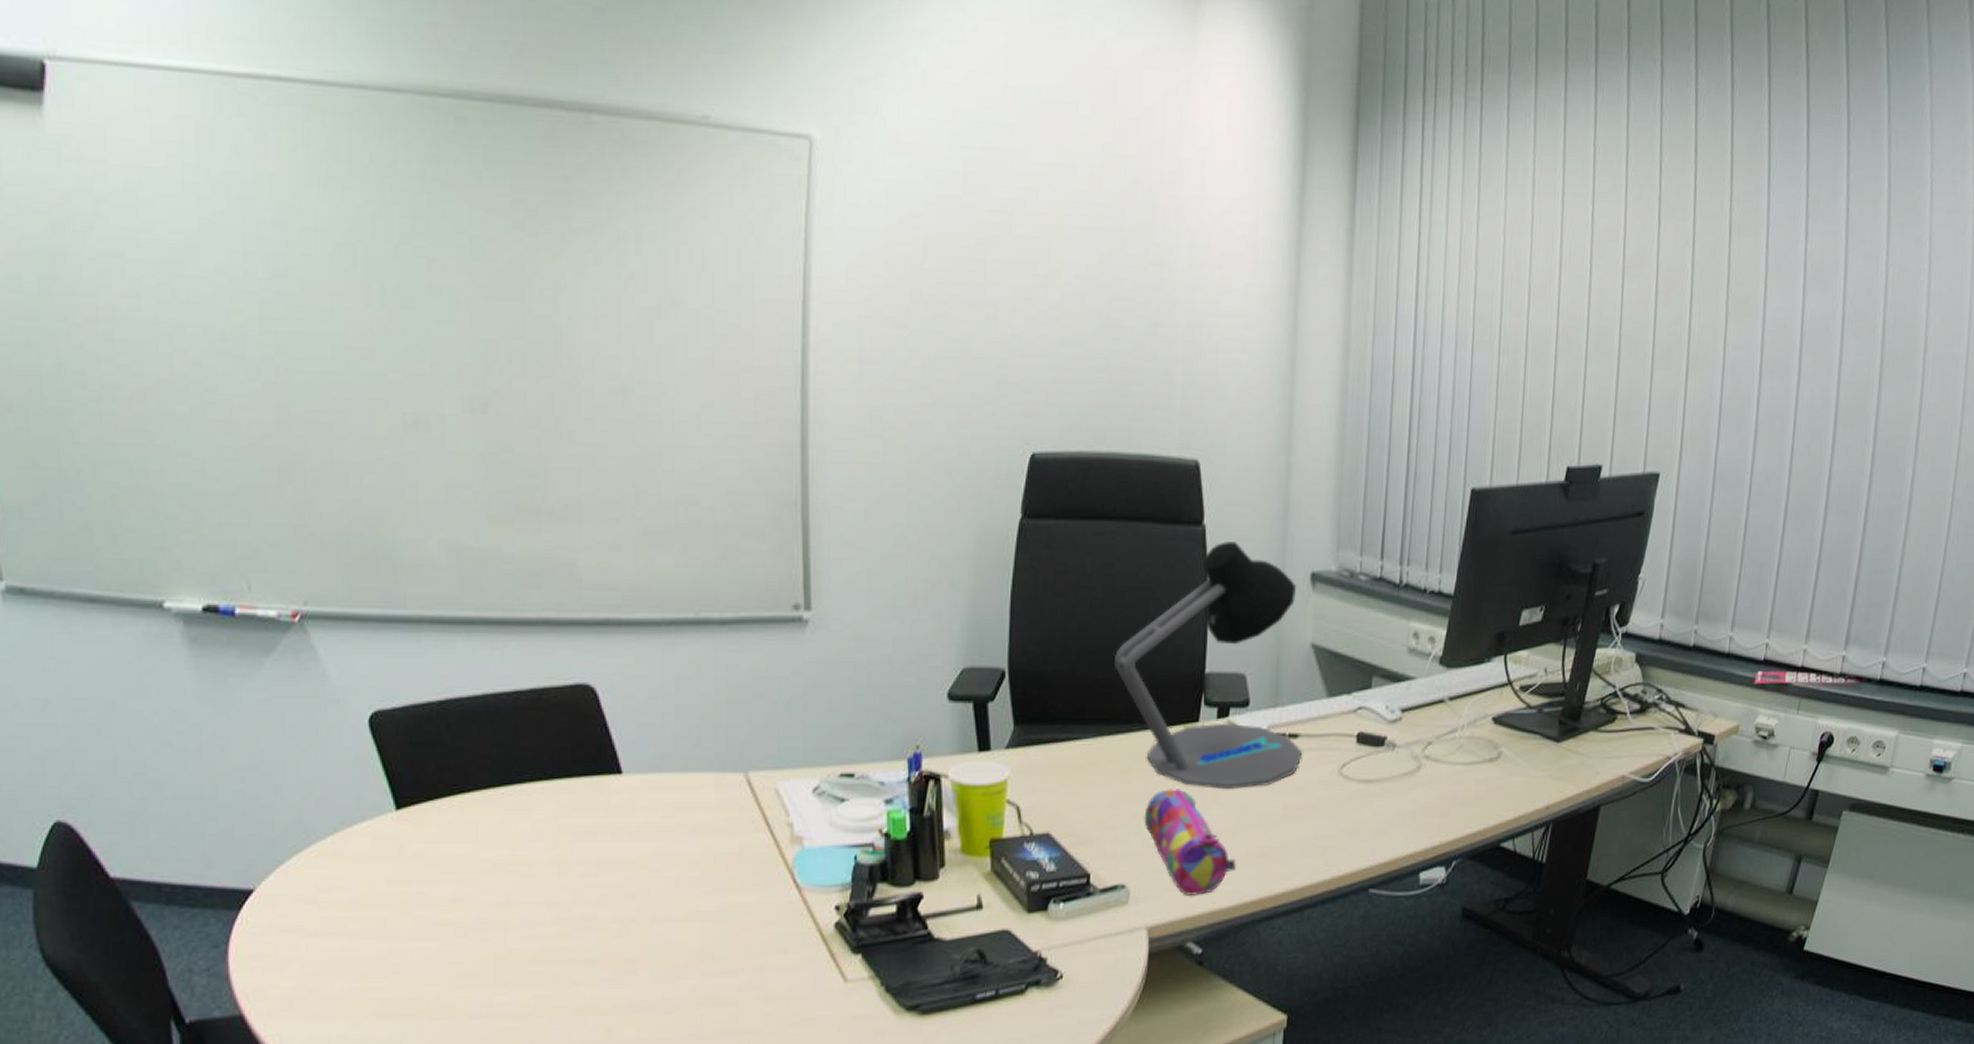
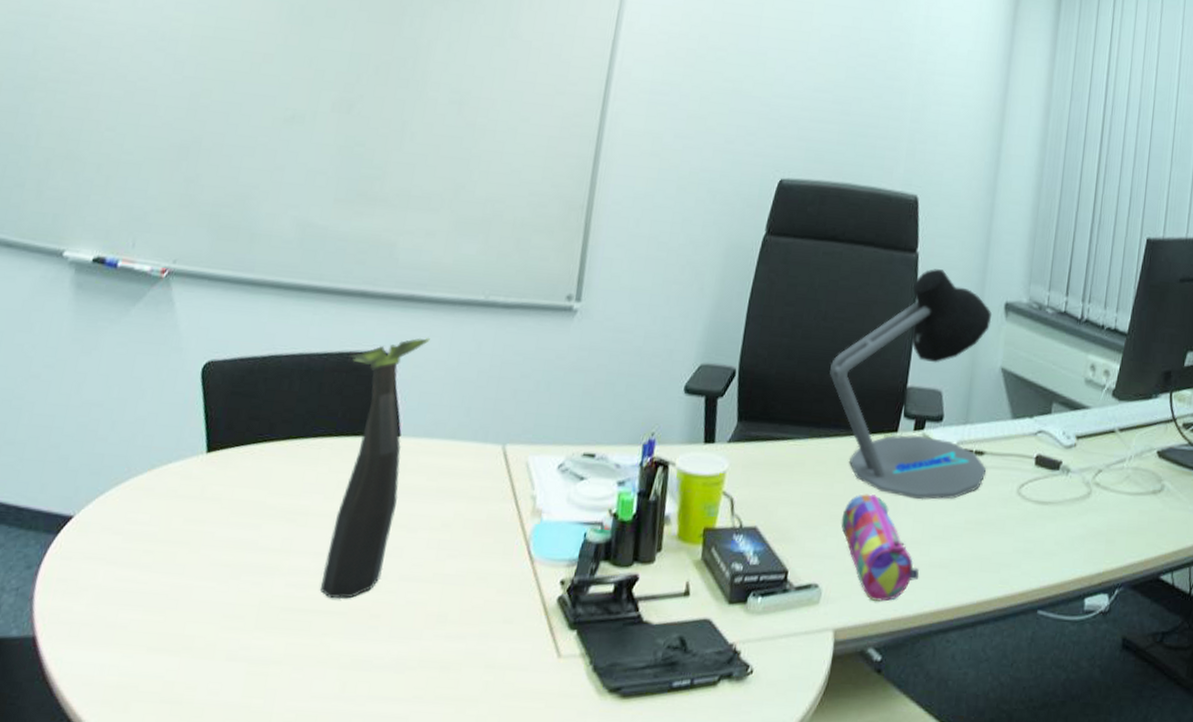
plant: none [543,664,637,948] -> present [319,337,430,600]

